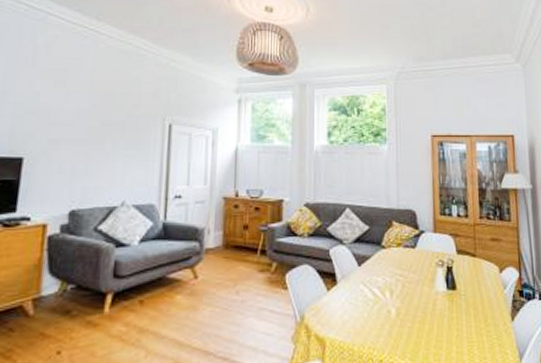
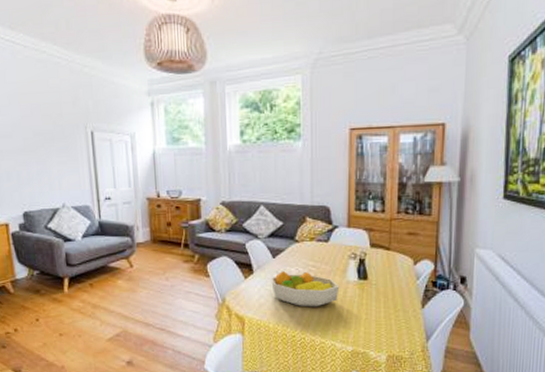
fruit bowl: none [356,281,429,324] -> present [271,271,340,307]

